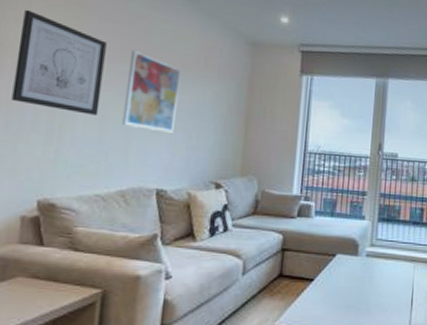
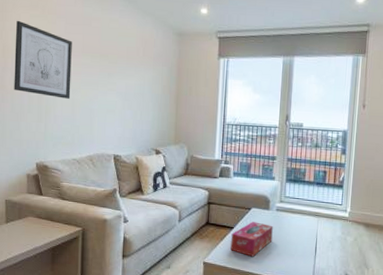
wall art: present [122,49,181,133] -> none [87,46,126,111]
tissue box: none [309,271,362,315] -> present [230,222,273,257]

